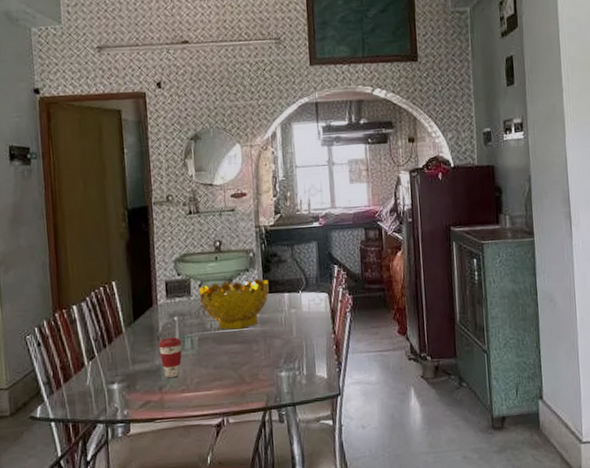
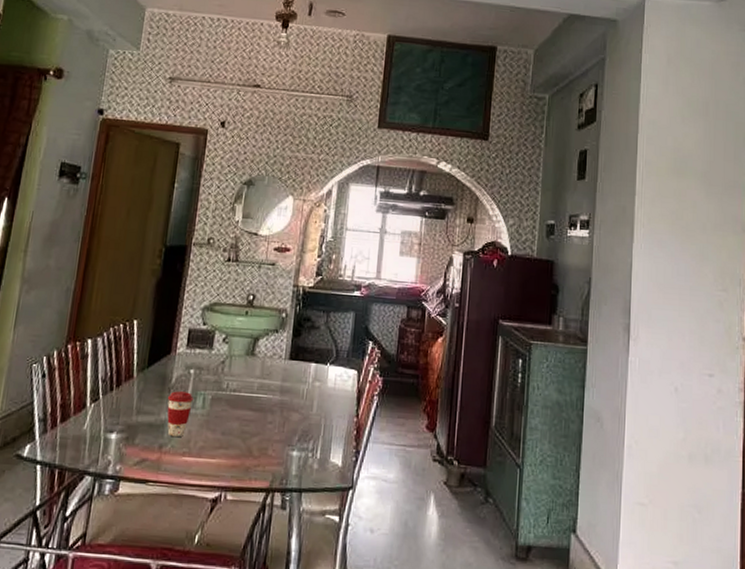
decorative bowl: present [198,278,269,330] -> none [220,337,297,395]

